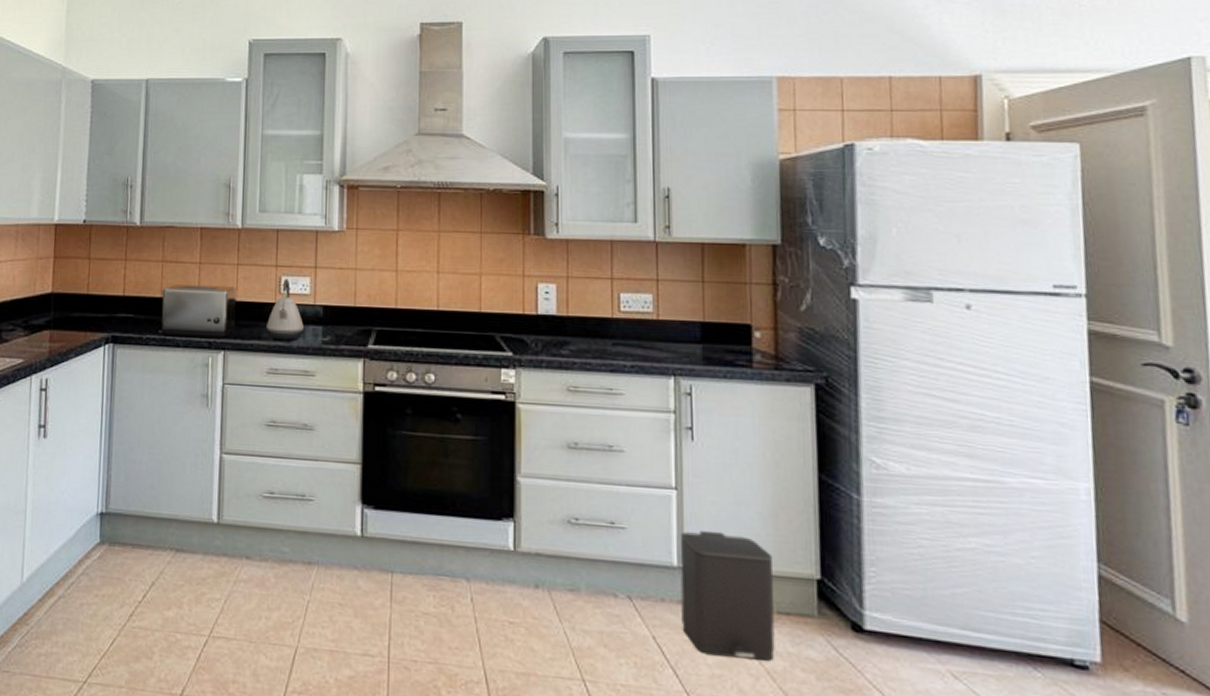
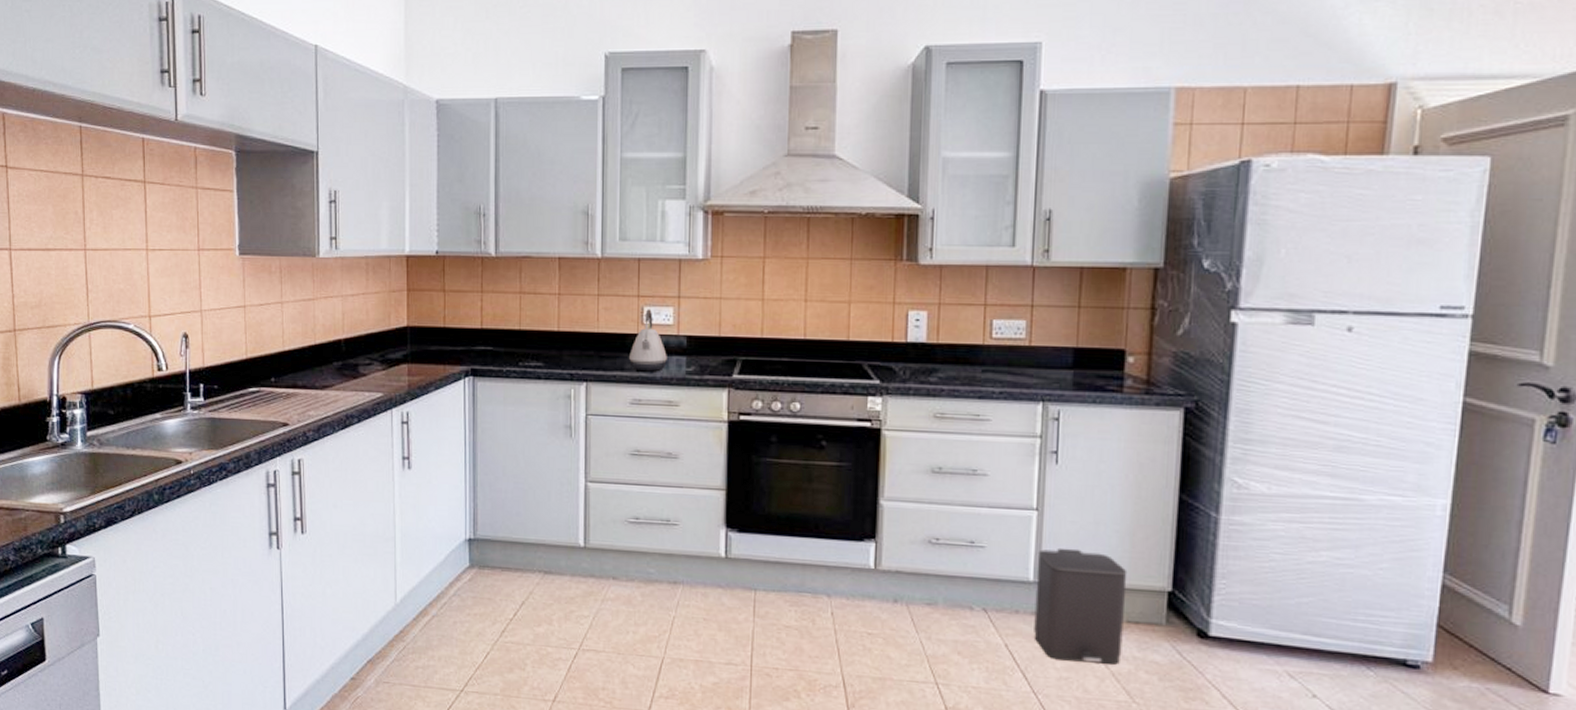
toaster: present [160,284,237,338] -> none [520,316,598,370]

